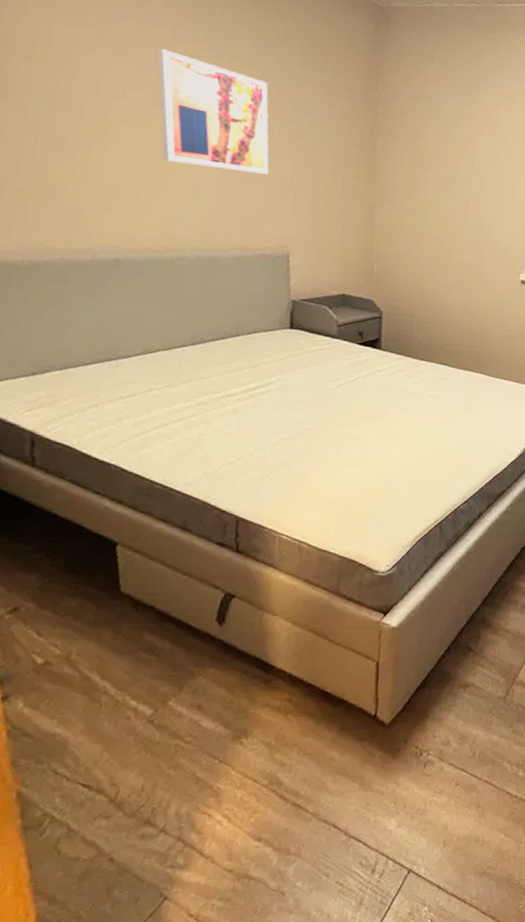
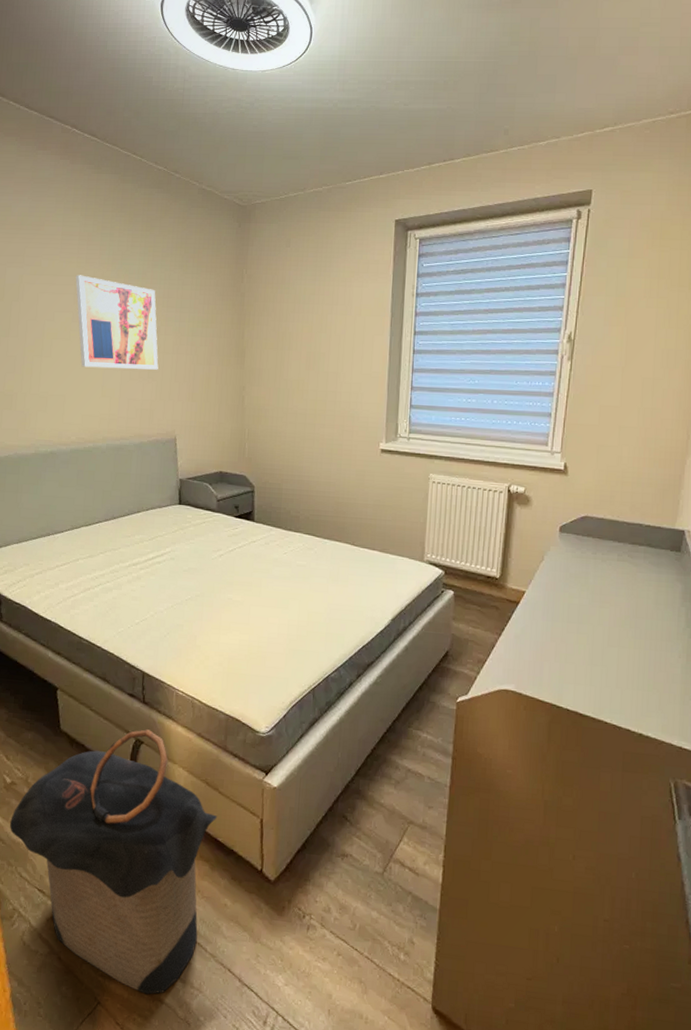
laundry hamper: none [40,581,326,875] -> present [10,729,218,995]

